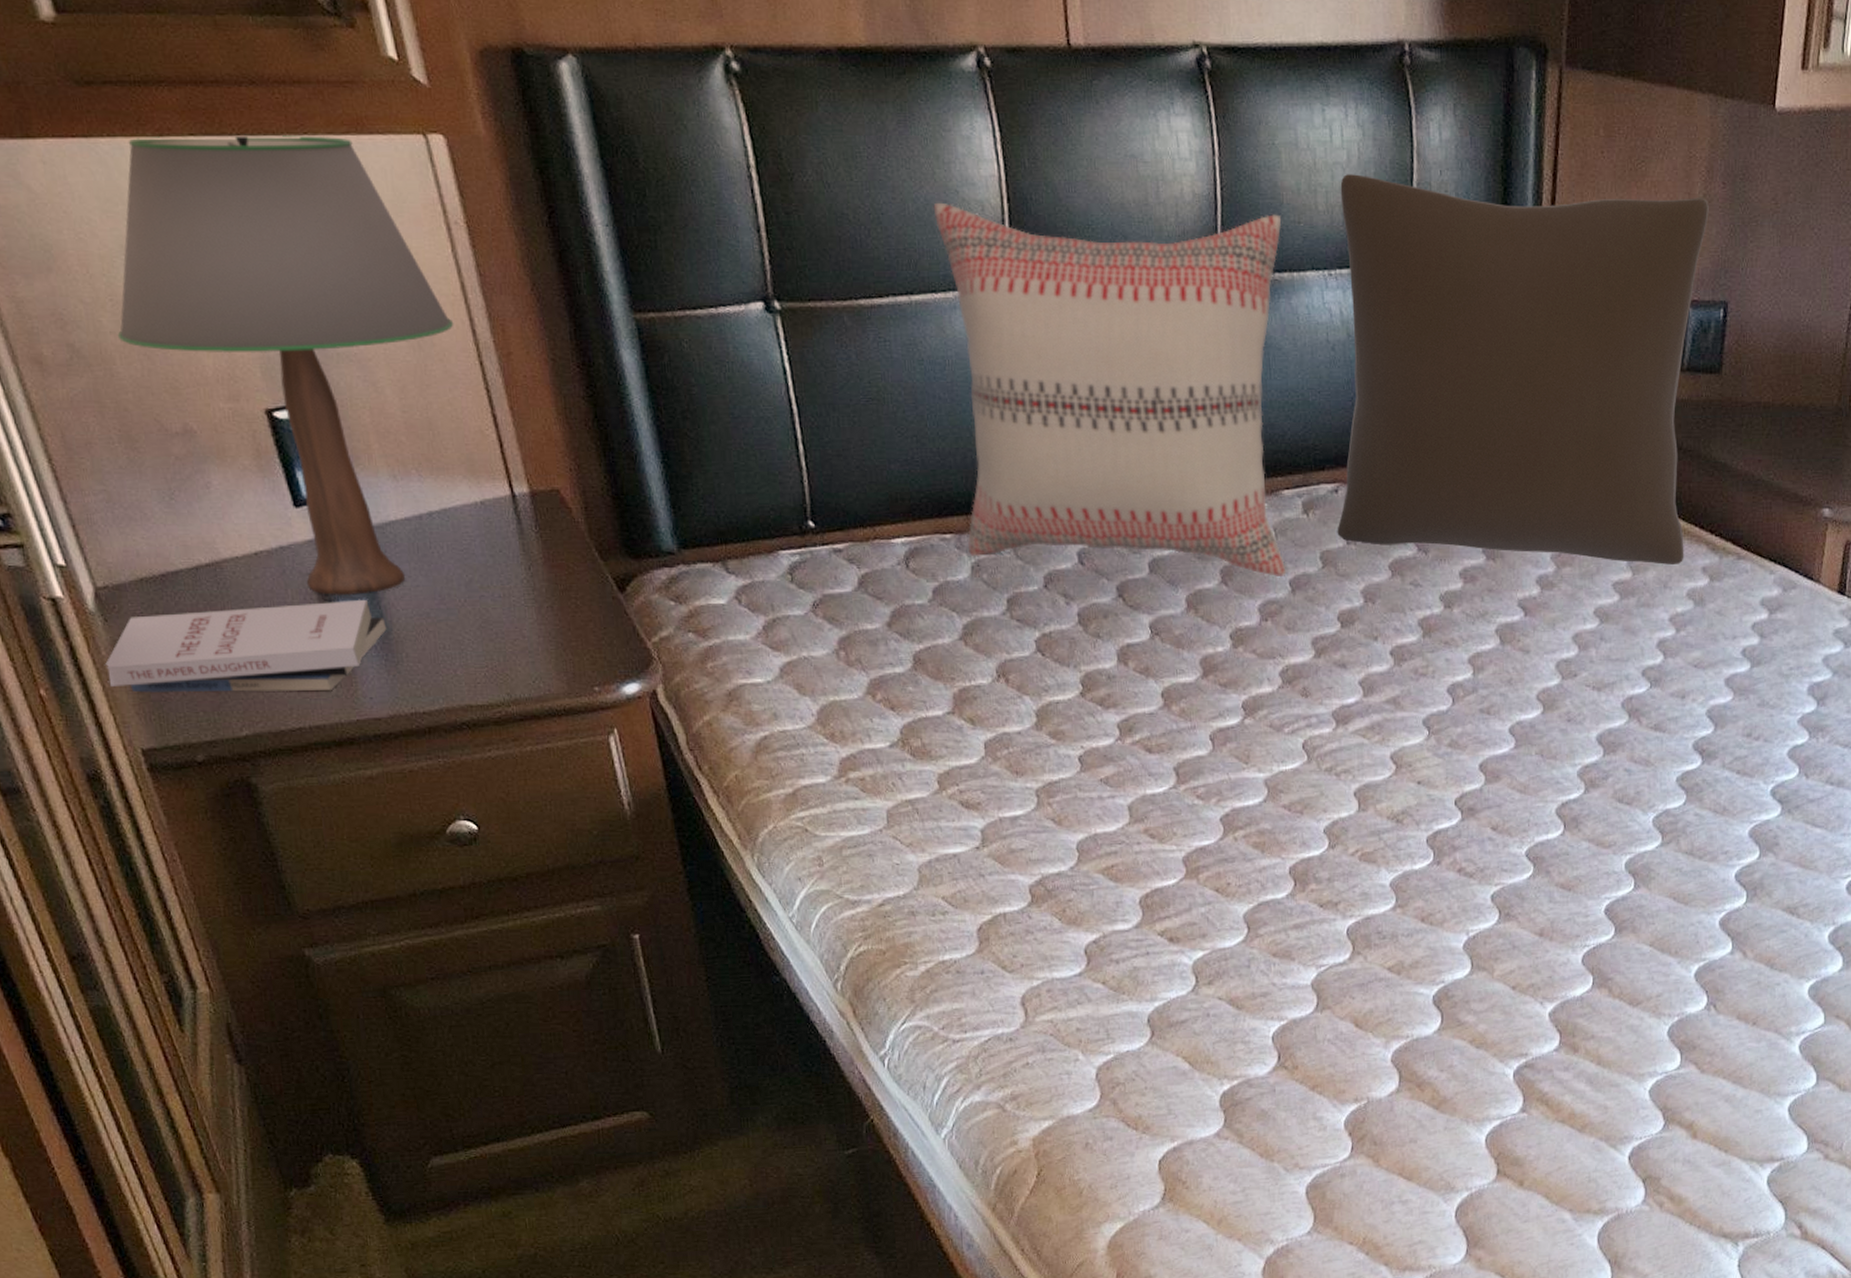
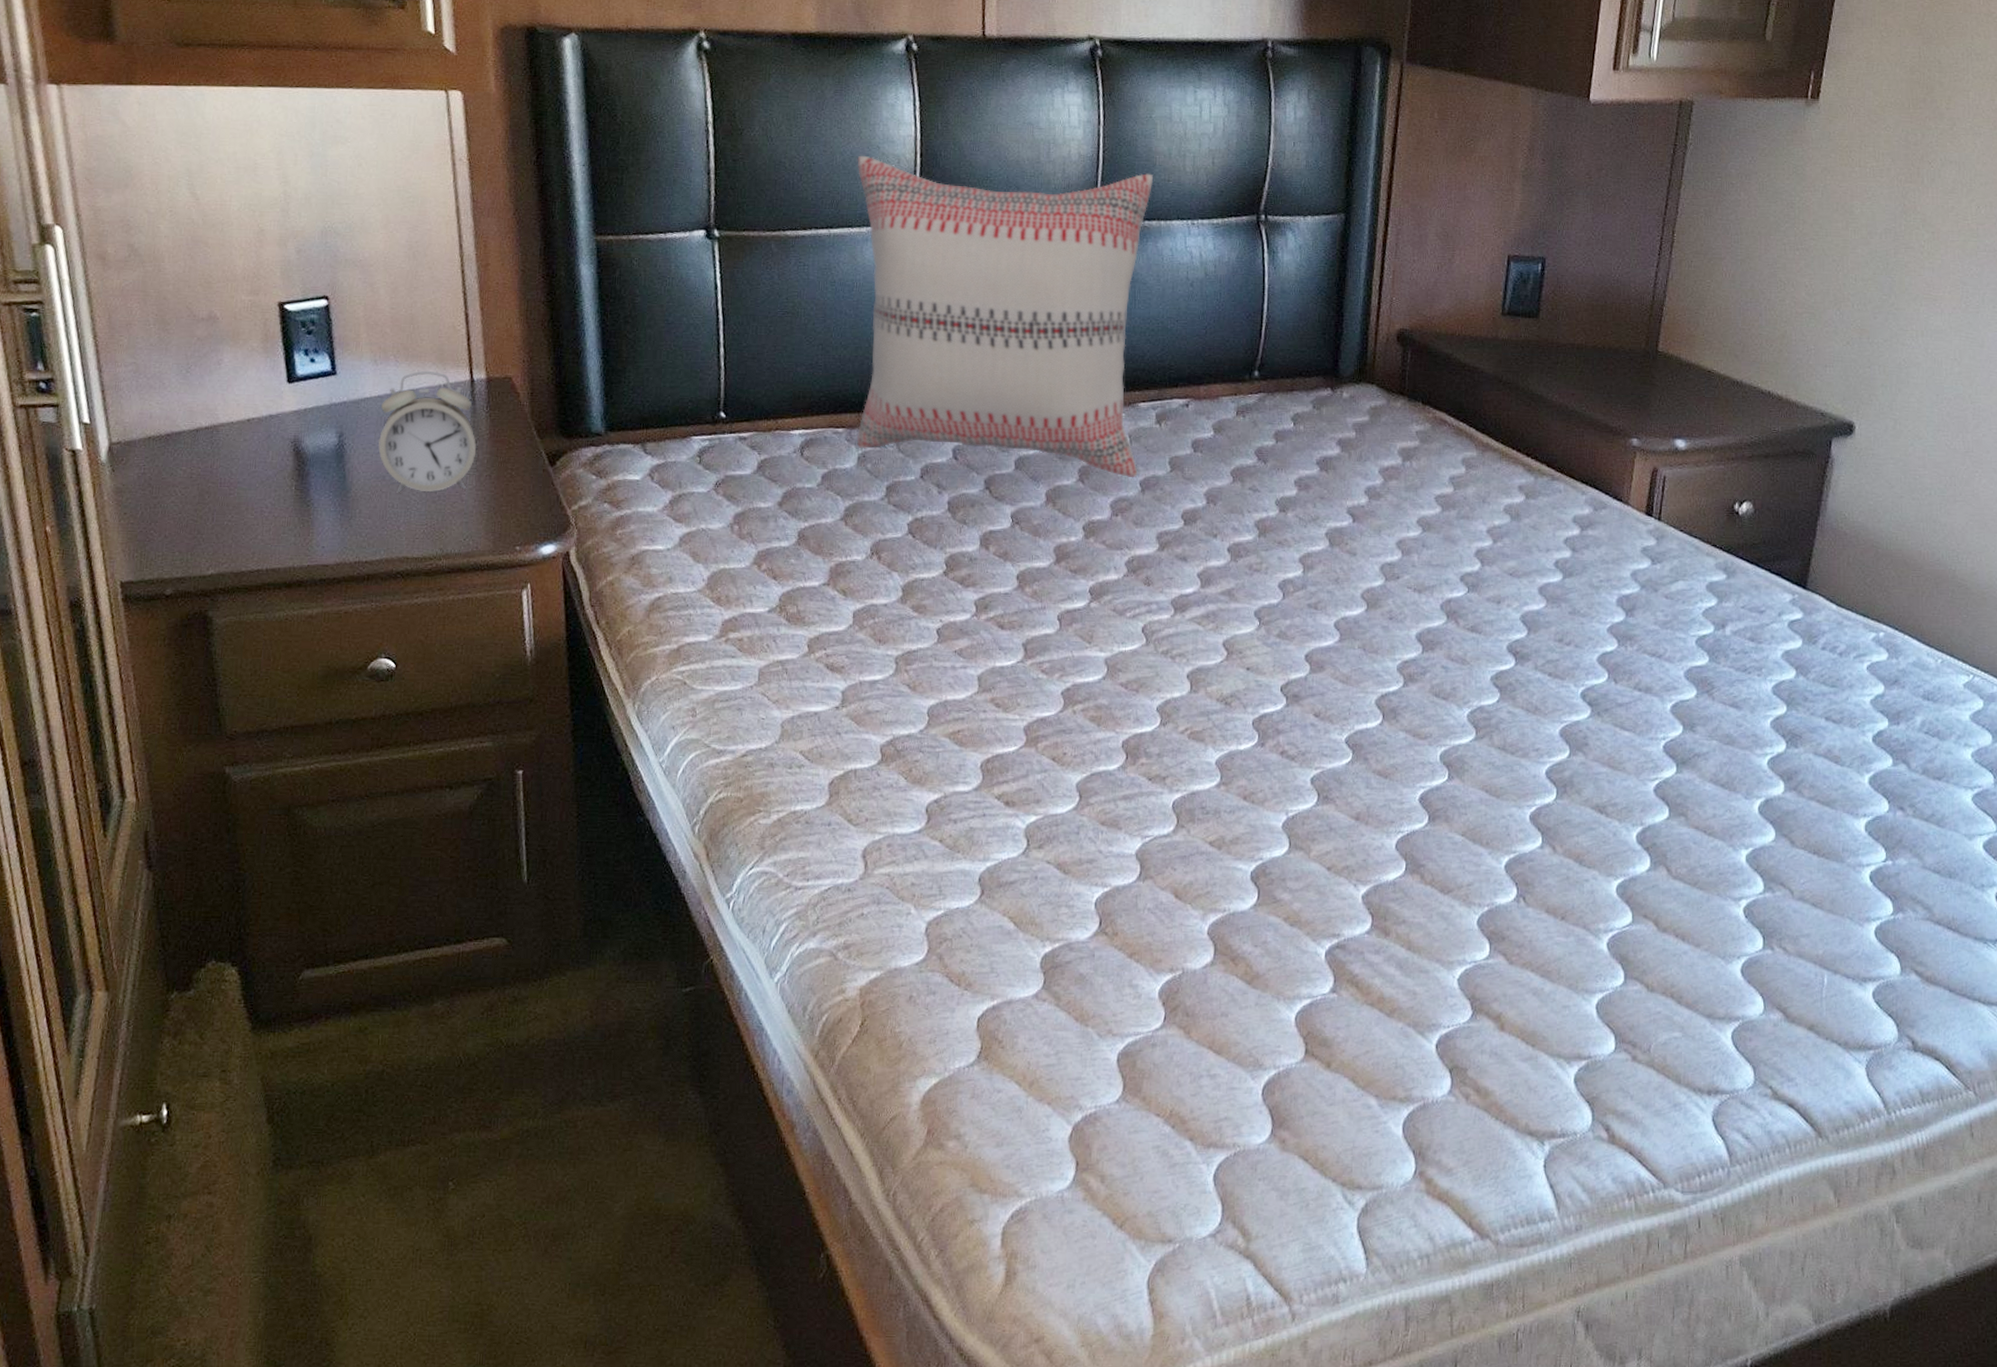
books: present [104,600,387,693] -> none [104,463,347,540]
table lamp: present [117,134,454,596] -> none [170,86,446,459]
alarm clock: none [411,486,531,633] -> present [378,371,476,494]
pillow: present [1337,174,1709,565] -> none [1185,143,1530,482]

